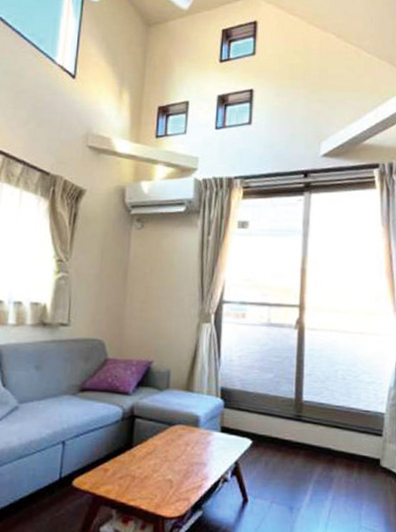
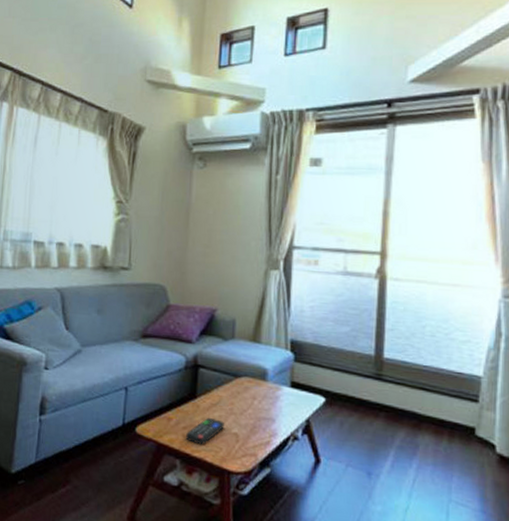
remote control: none [122,465,159,494] -> present [186,417,224,445]

